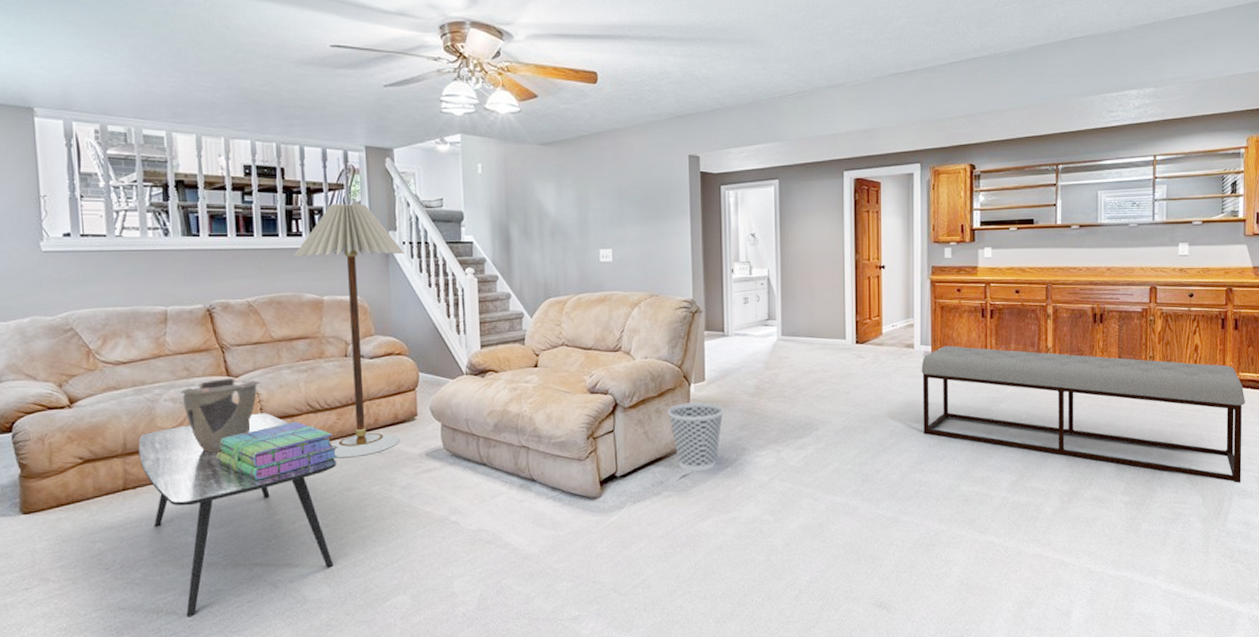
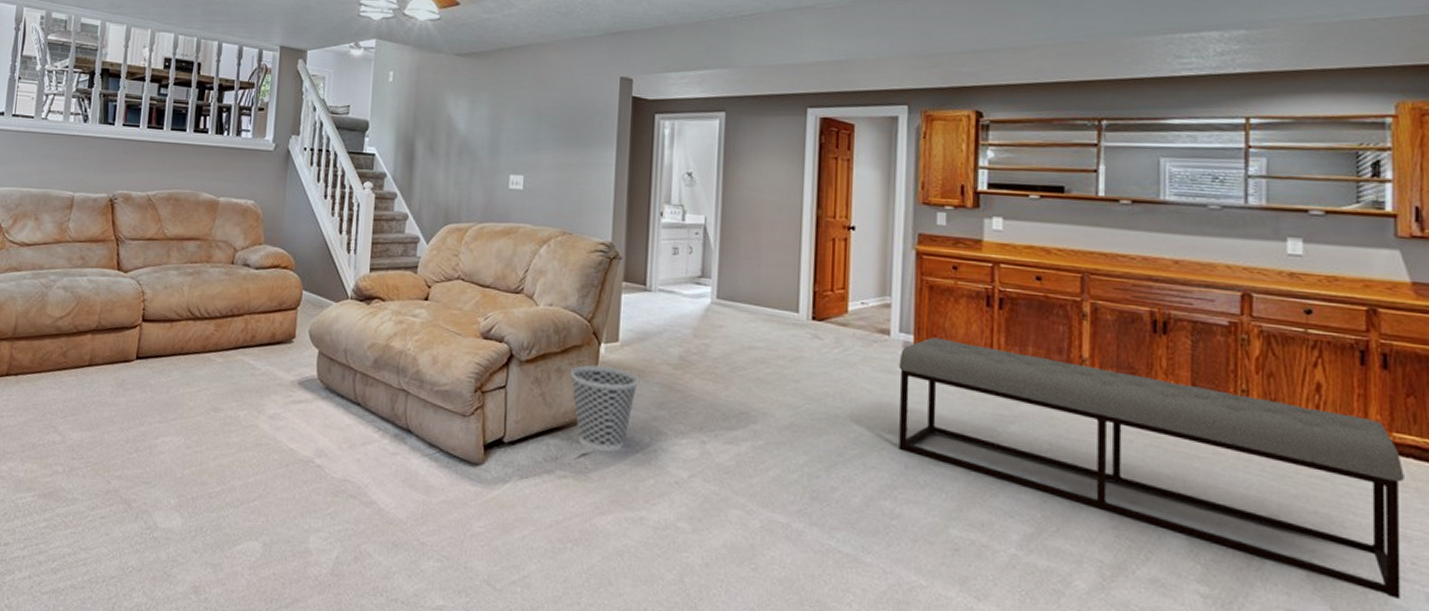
coffee table: present [138,413,336,617] -> none [25,313,208,524]
decorative bowl: present [180,377,261,452] -> none [72,272,148,348]
stack of books: present [216,422,339,480] -> none [95,327,212,386]
floor lamp: present [293,203,404,458] -> none [197,102,304,375]

